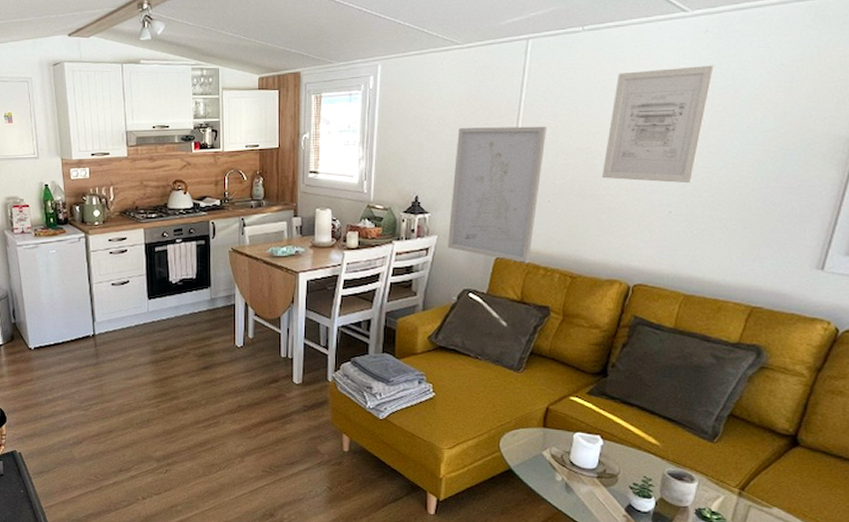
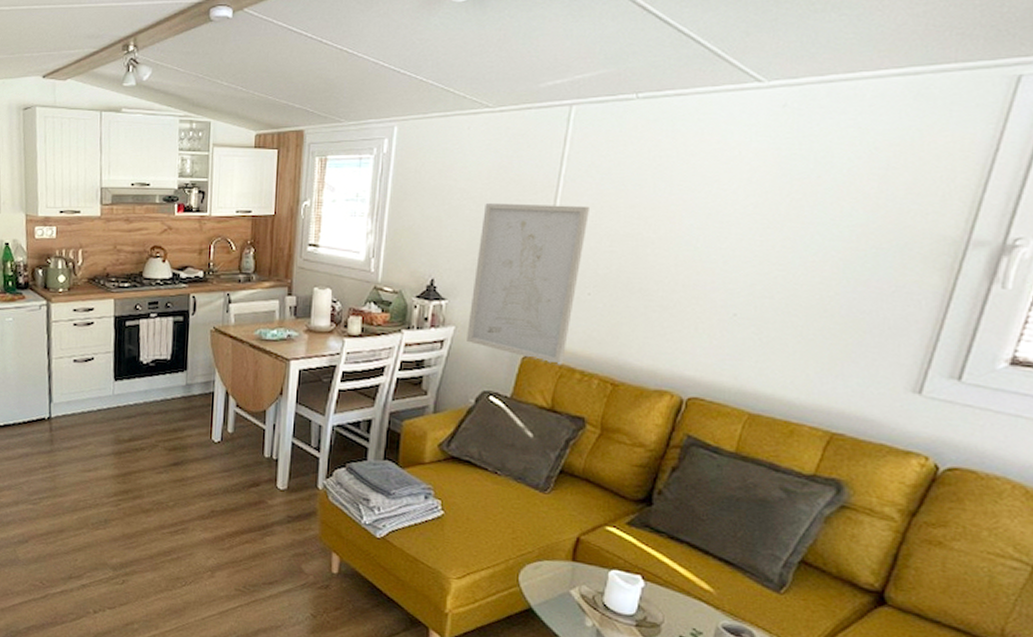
wall art: present [601,65,715,184] -> none [653,145,794,282]

